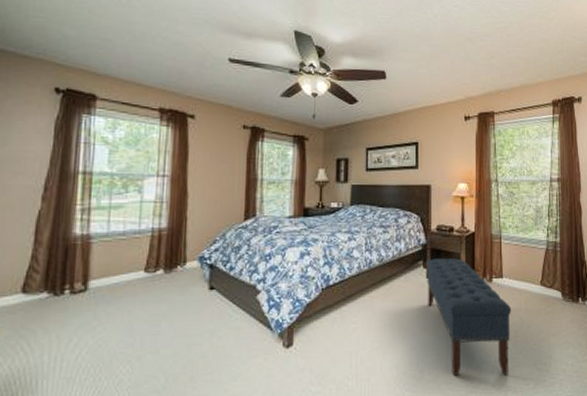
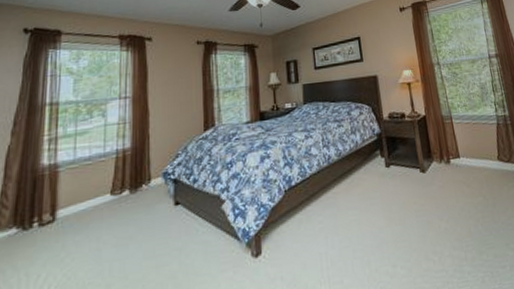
bench: present [425,258,512,376] -> none [382,143,483,267]

